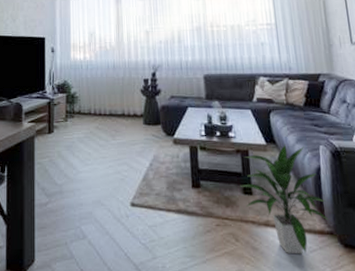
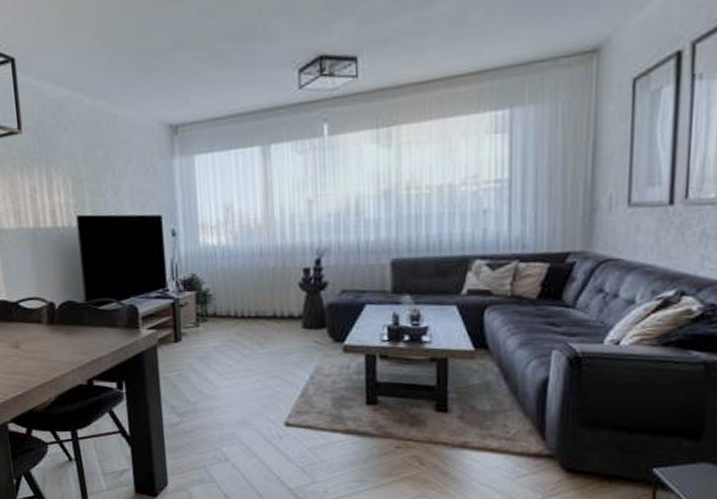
indoor plant: present [240,144,329,254] -> none [432,349,551,480]

